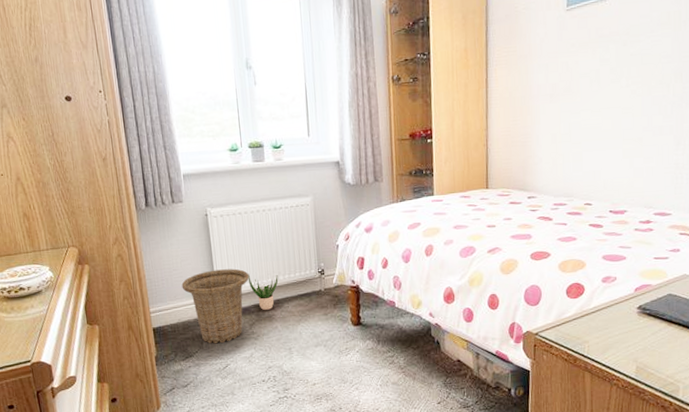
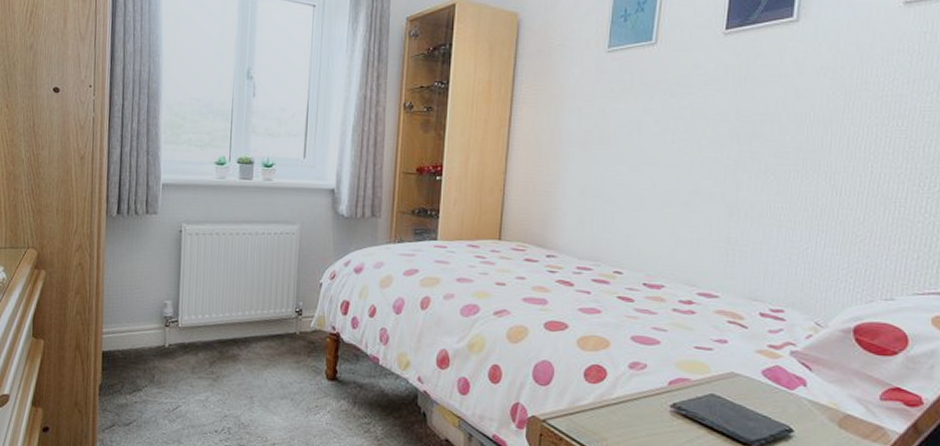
basket: present [181,268,250,344] -> none [141,294,218,380]
potted plant: present [248,273,279,310] -> none [216,303,250,348]

